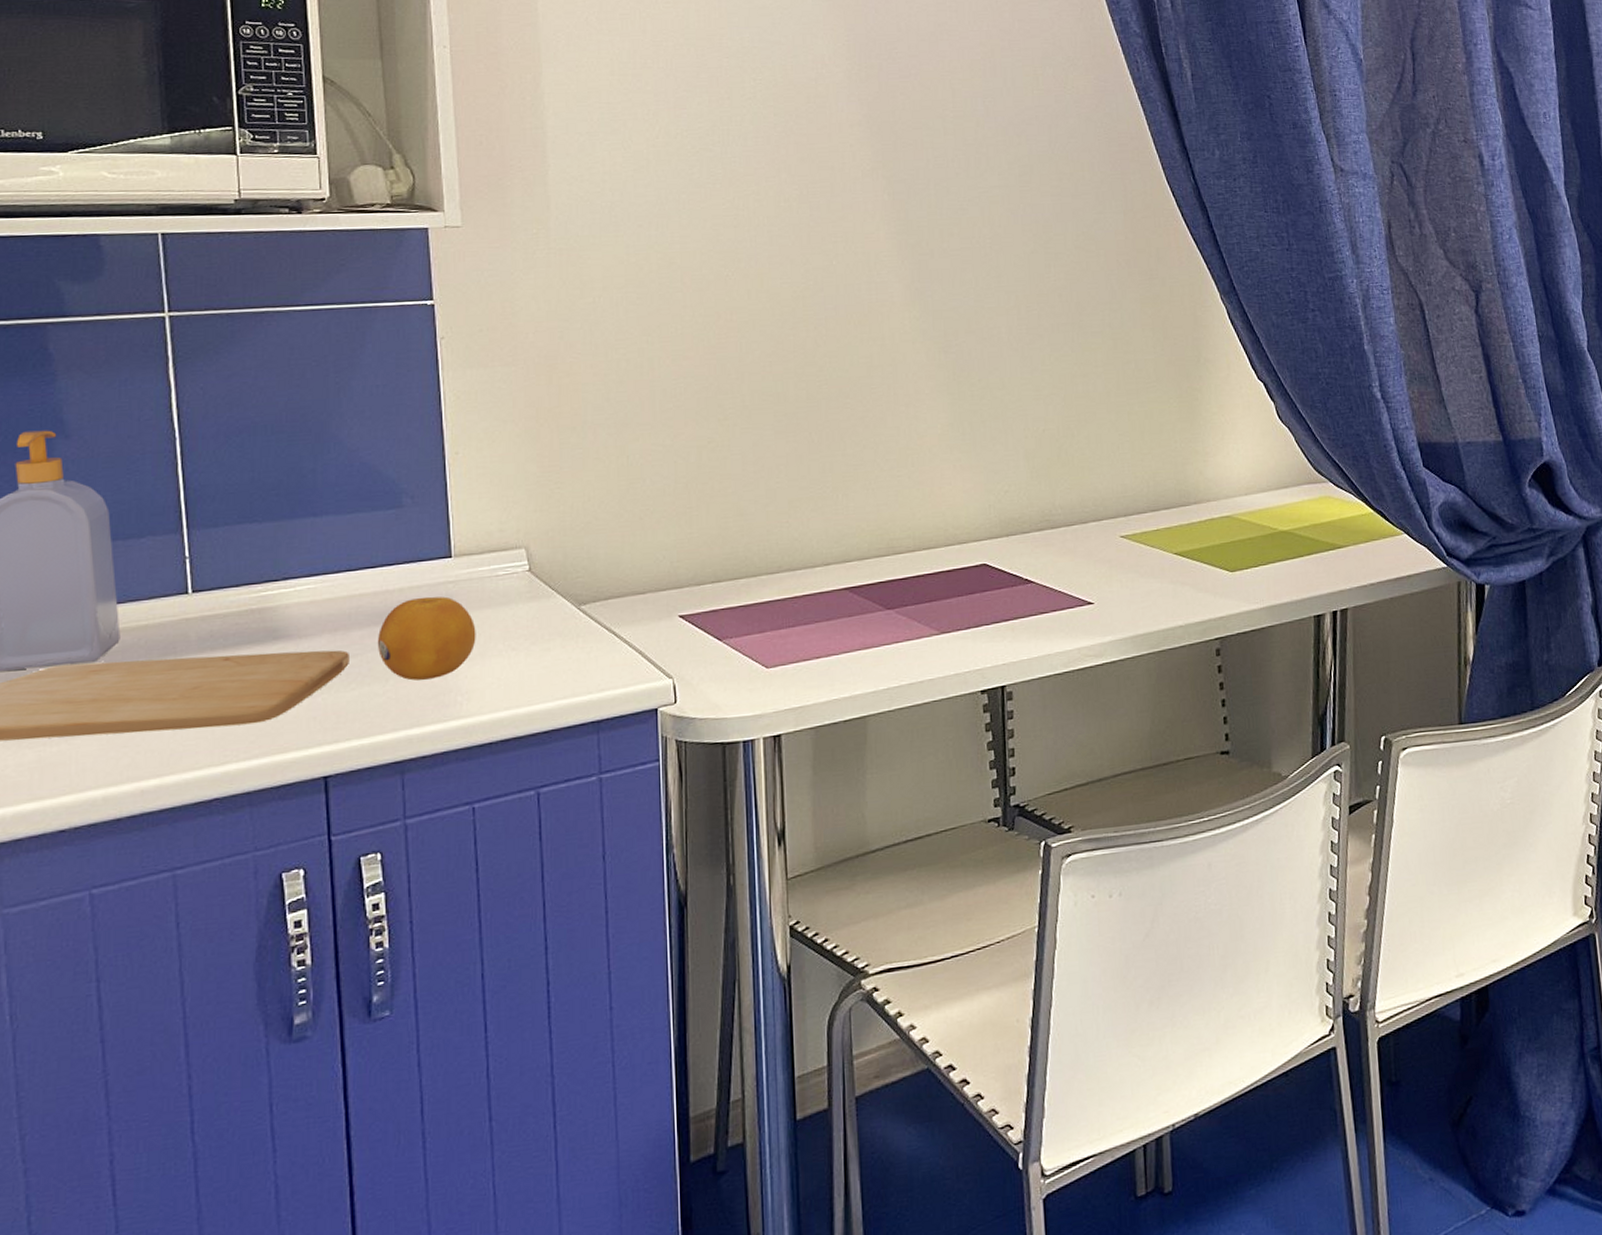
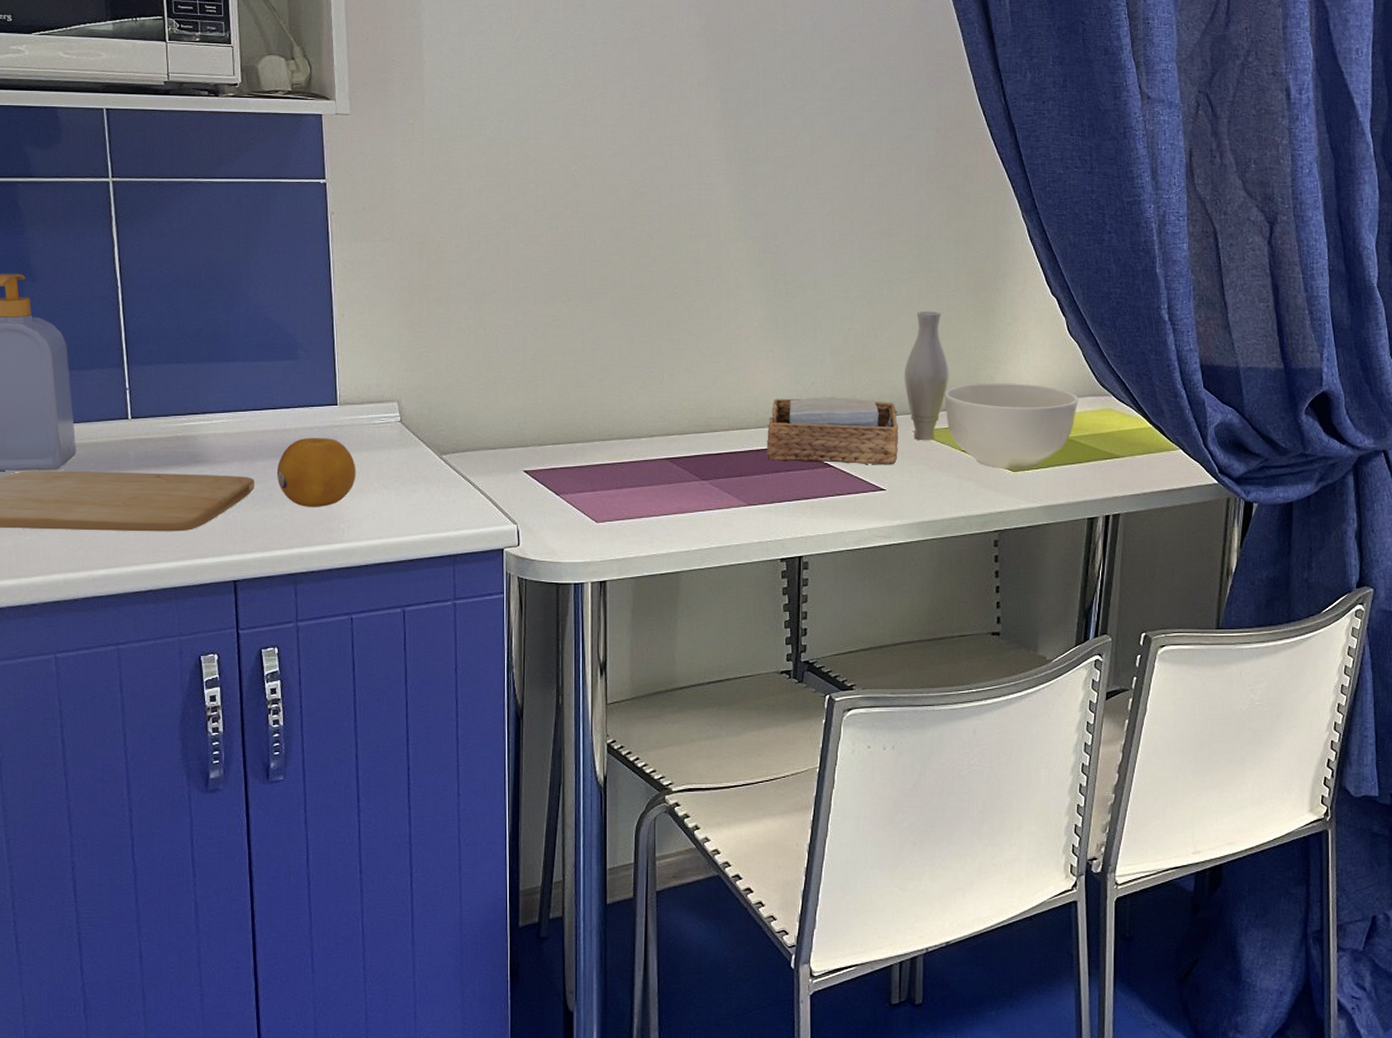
napkin holder: none [958,504,1105,582] -> present [766,397,898,465]
vase: none [1105,404,1155,547] -> present [904,310,949,441]
bowl: none [1151,475,1295,571] -> present [945,383,1079,470]

